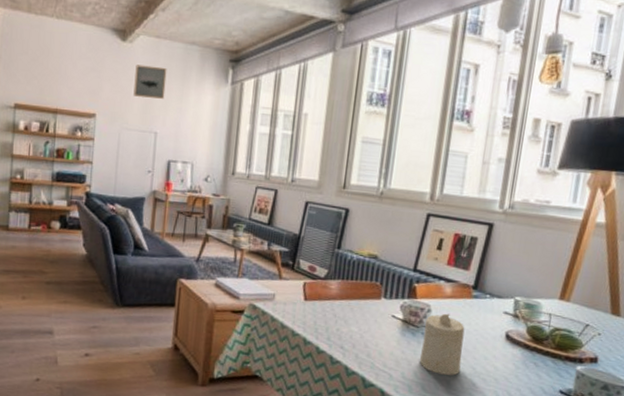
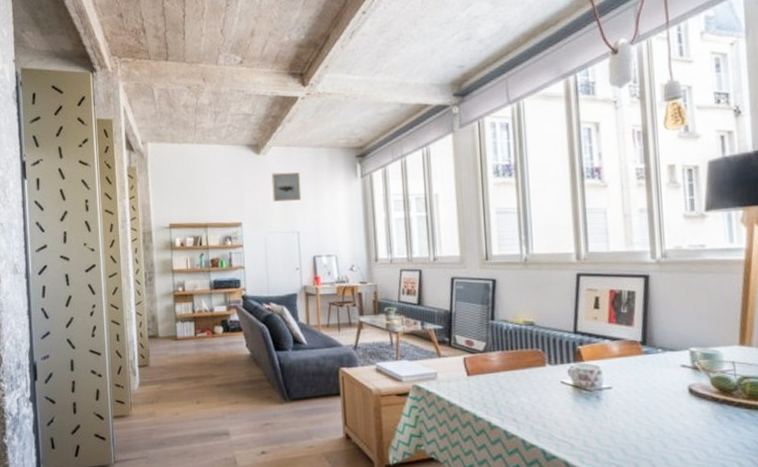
candle: present [419,313,465,375] -> none [598,373,646,439]

